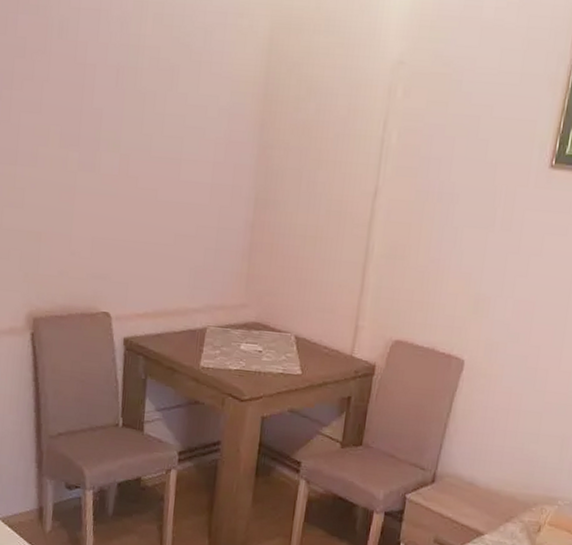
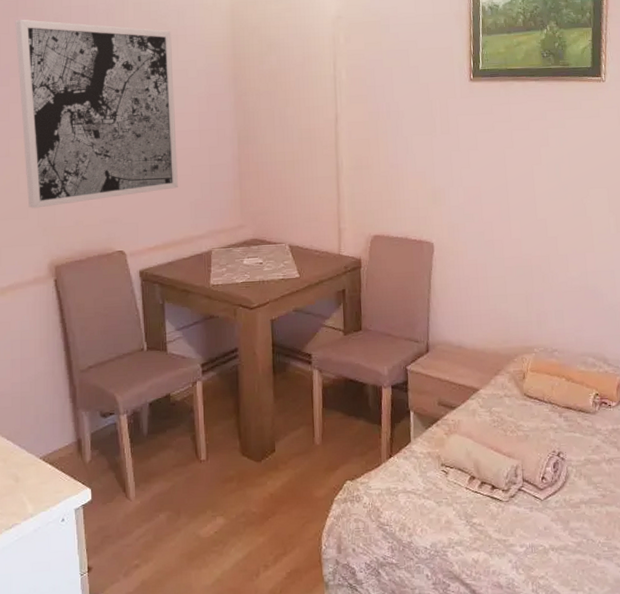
wall art: none [10,18,194,250] -> present [15,20,178,209]

